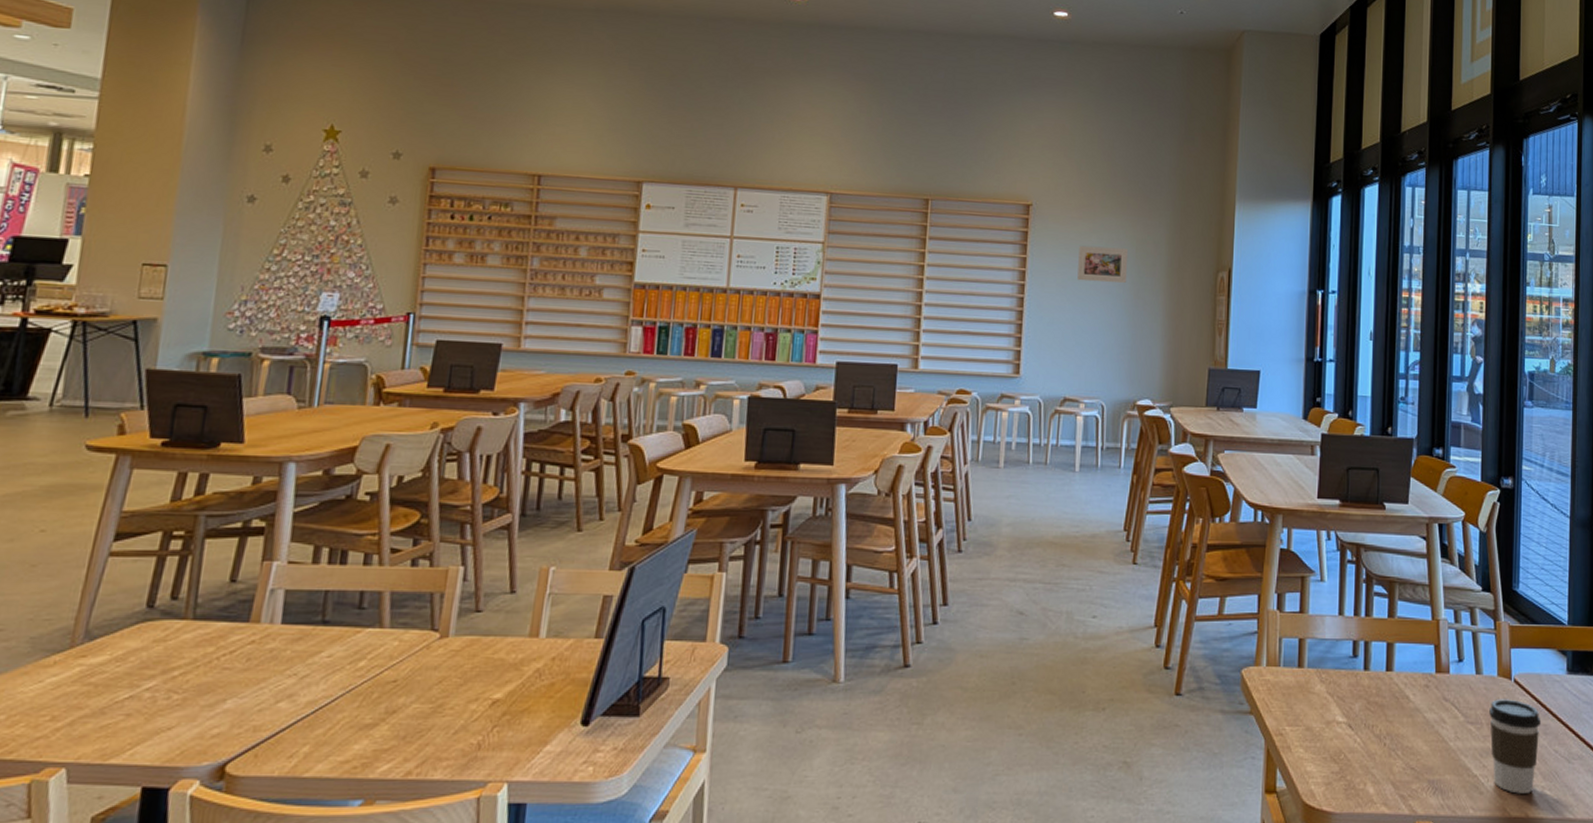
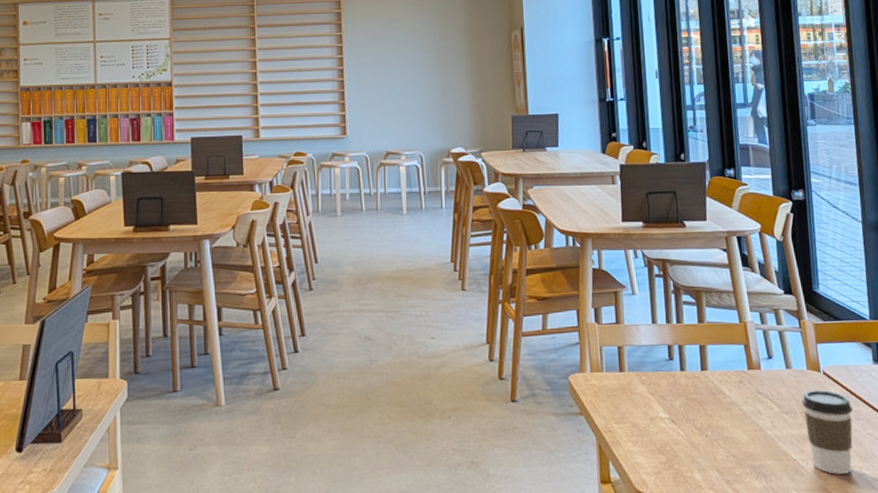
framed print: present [1077,245,1129,283] -> none [387,18,432,50]

